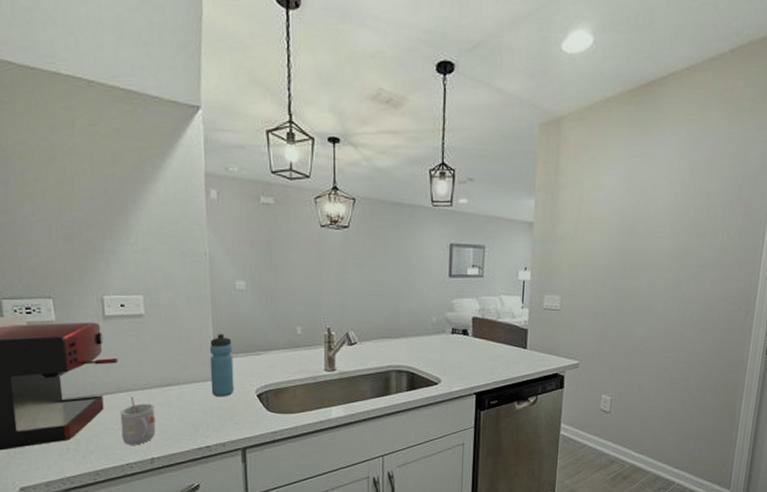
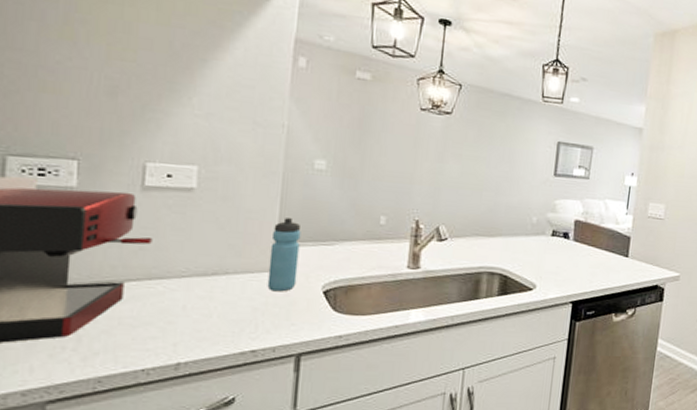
mug: present [120,397,156,445] -> none [141,286,191,346]

